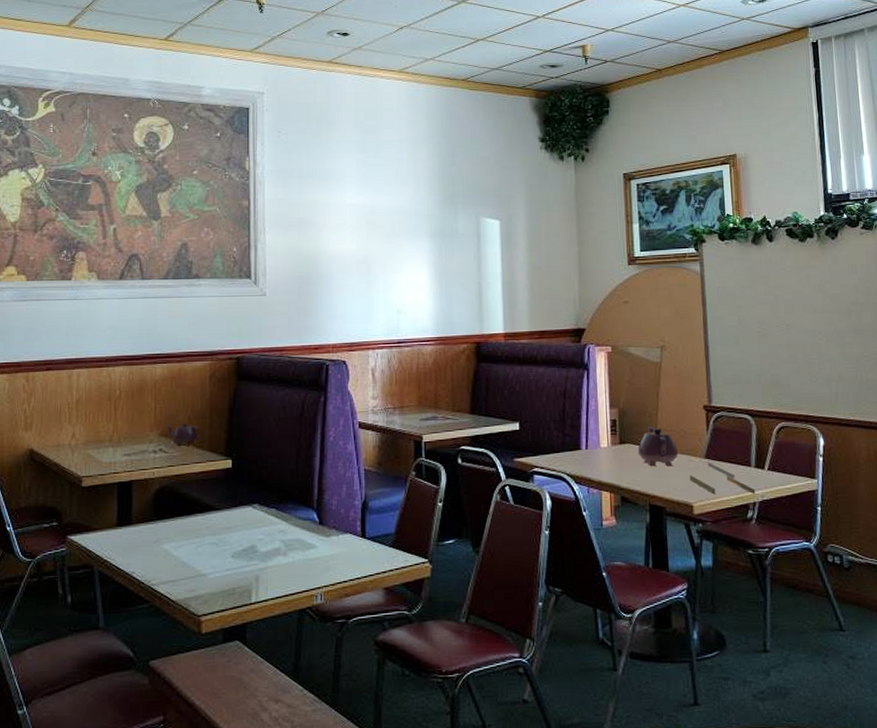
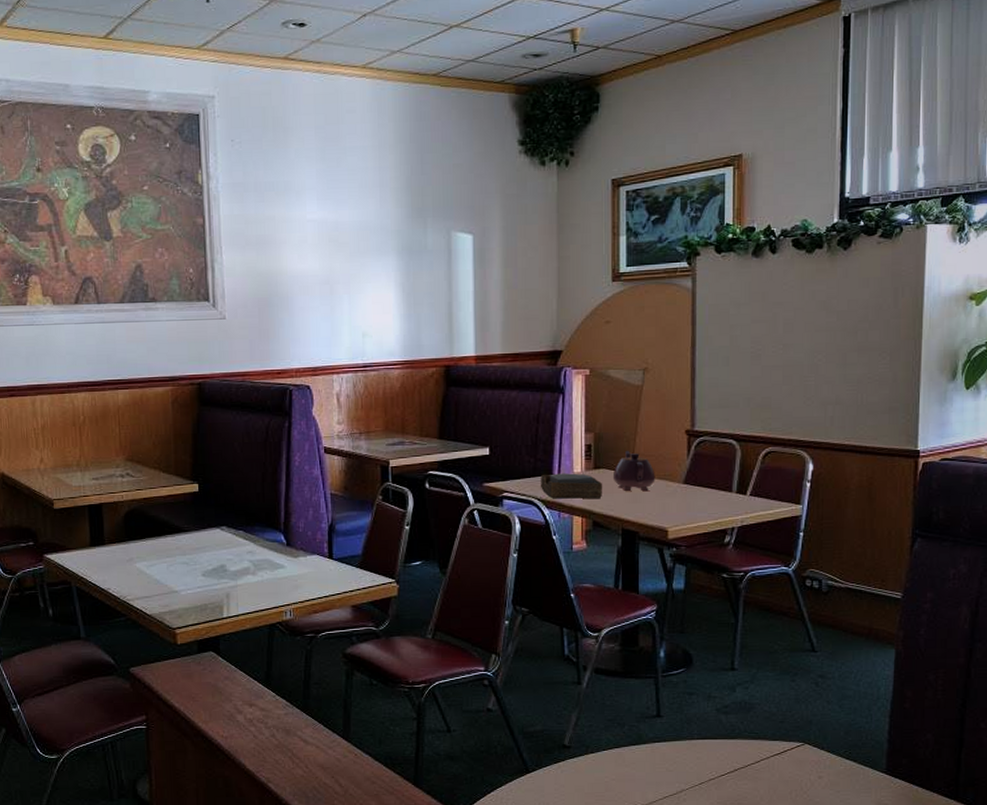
teapot: present [166,422,200,446] -> none [131,447,166,470]
napkin holder: none [569,448,629,474] -> present [540,473,603,499]
chopsticks: present [689,461,756,494] -> none [666,487,735,519]

